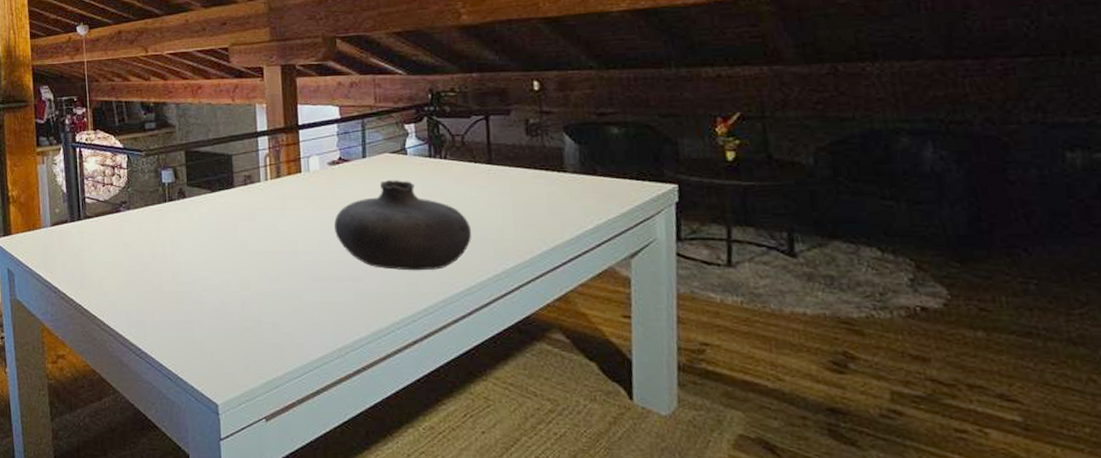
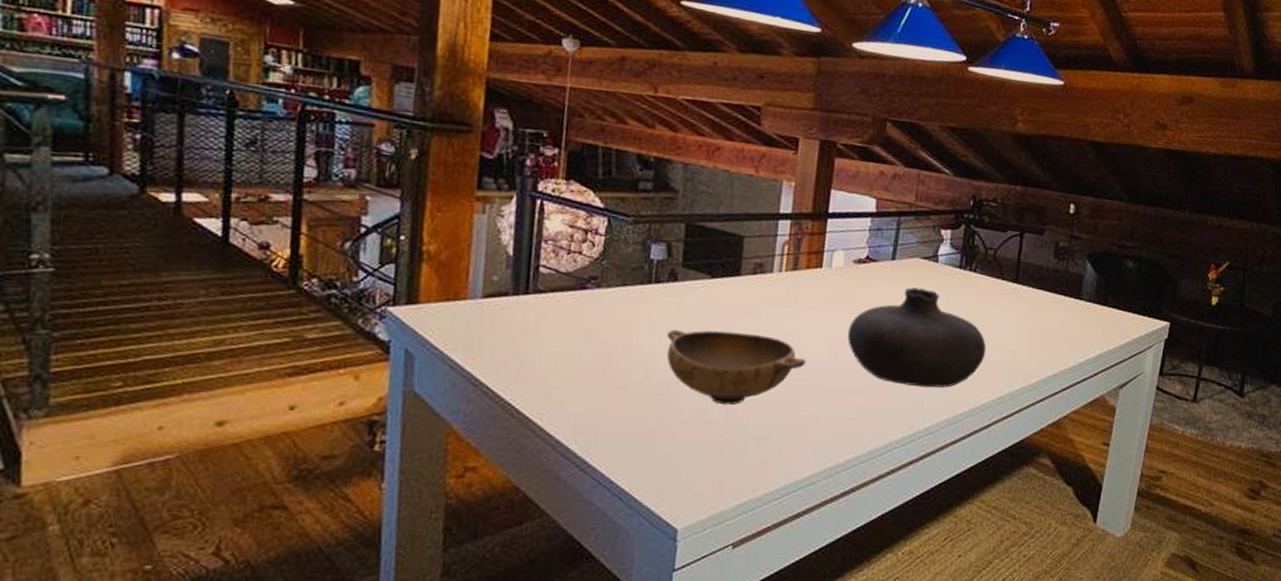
bowl: none [185,235,302,298] -> present [666,330,806,406]

